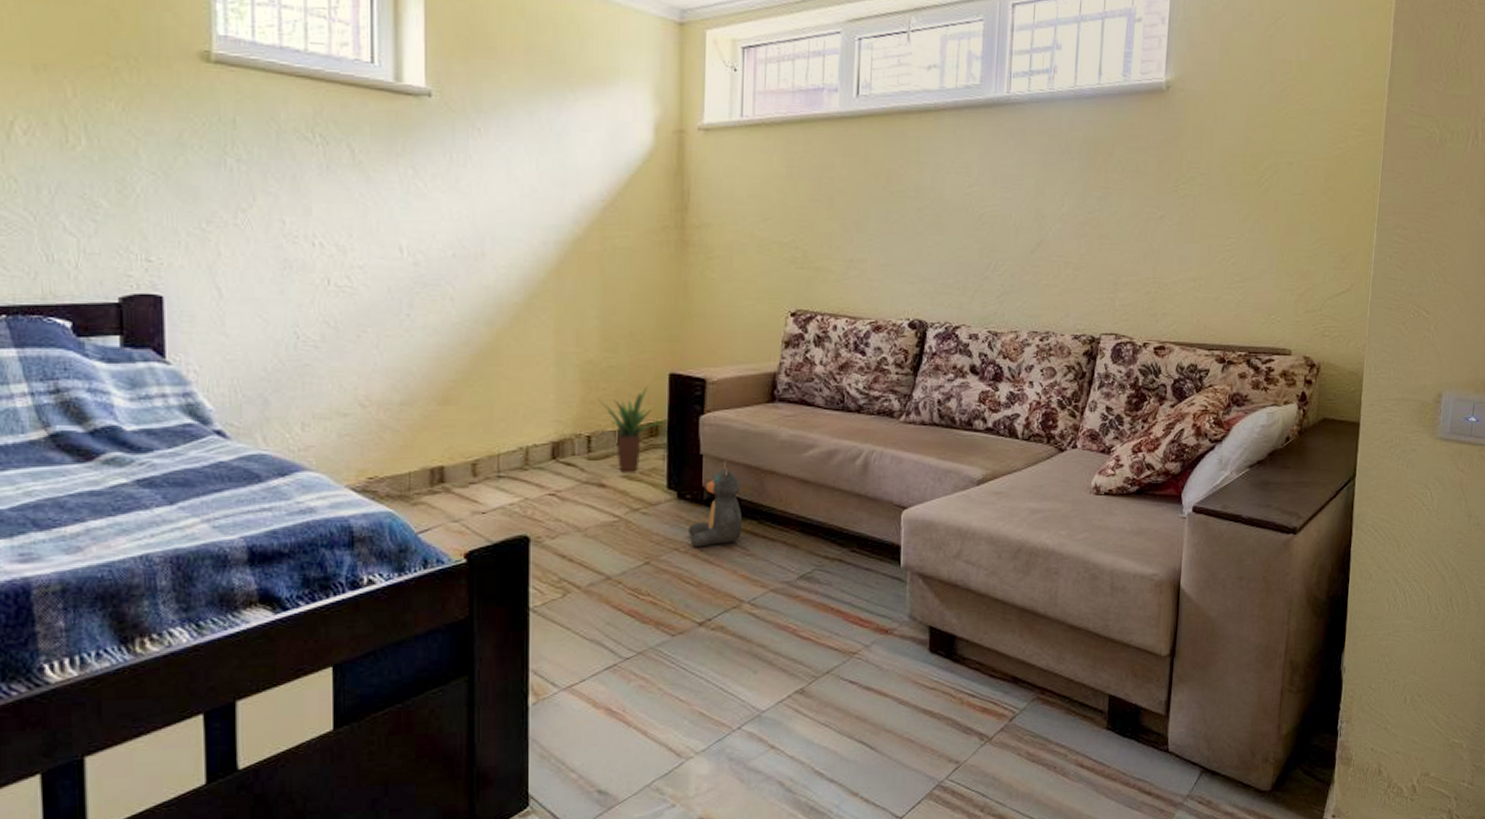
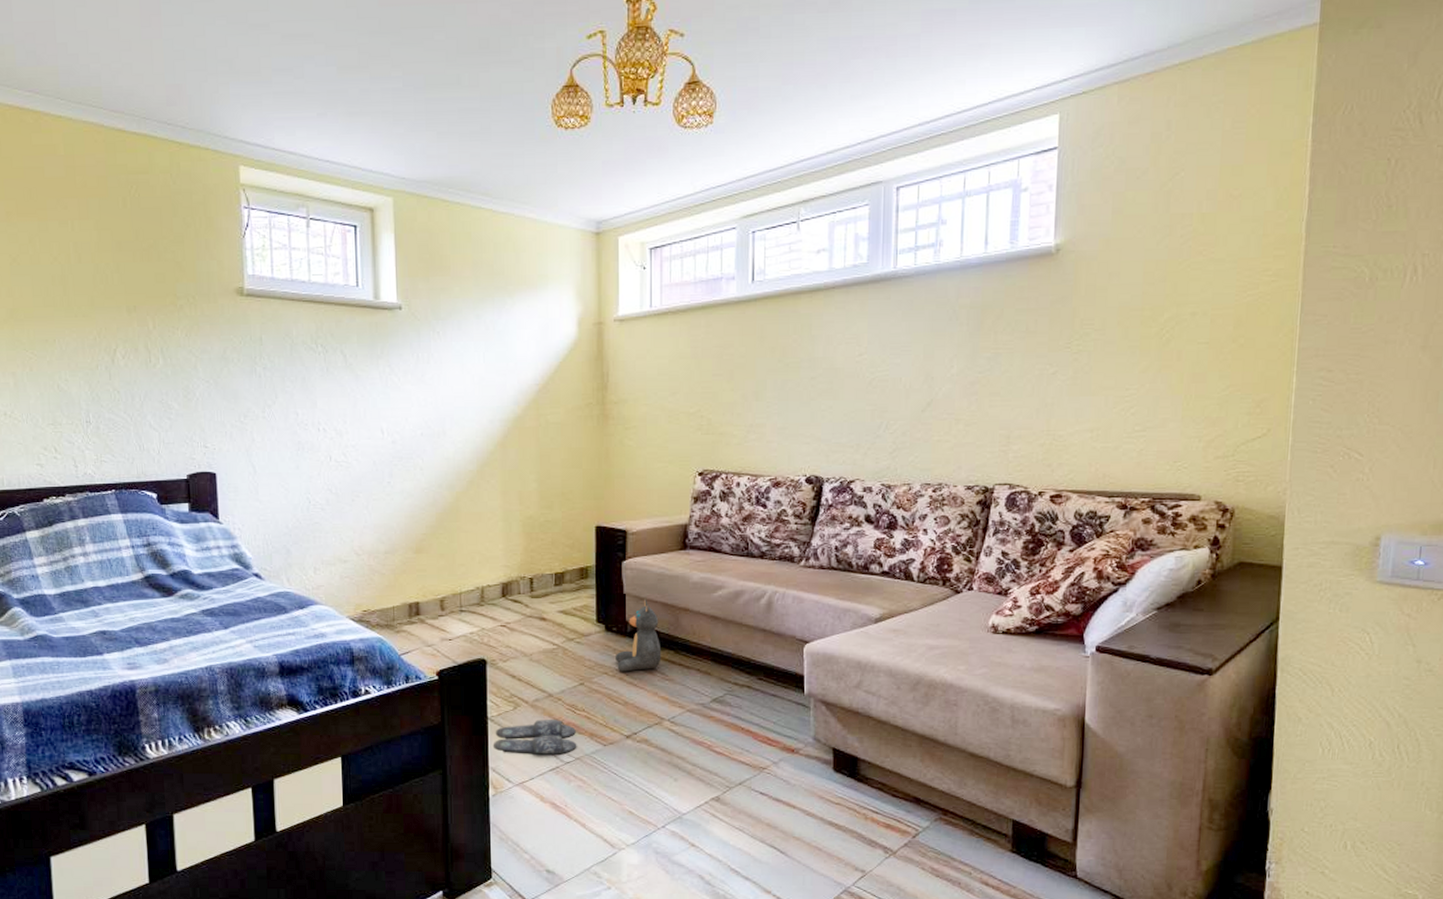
slippers: none [534,606,640,651] -> present [492,718,577,755]
potted plant: present [599,386,667,474] -> none [538,537,595,610]

